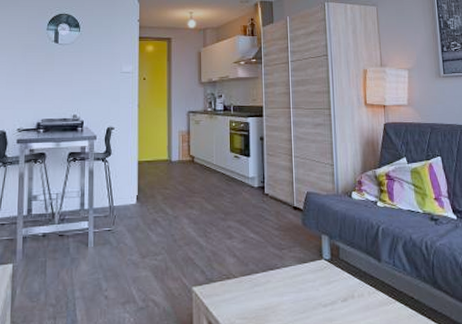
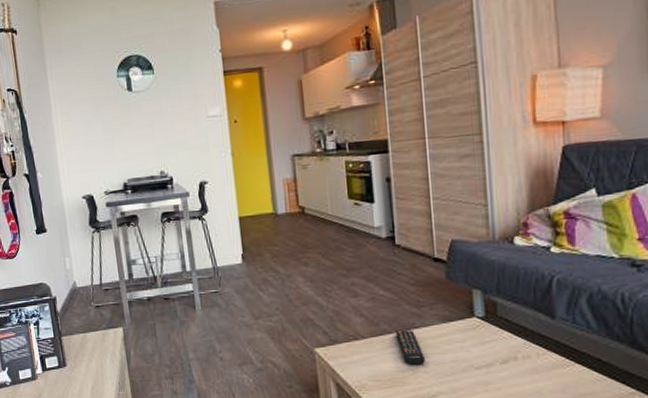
remote control: none [261,270,284,304] -> present [395,329,425,366]

